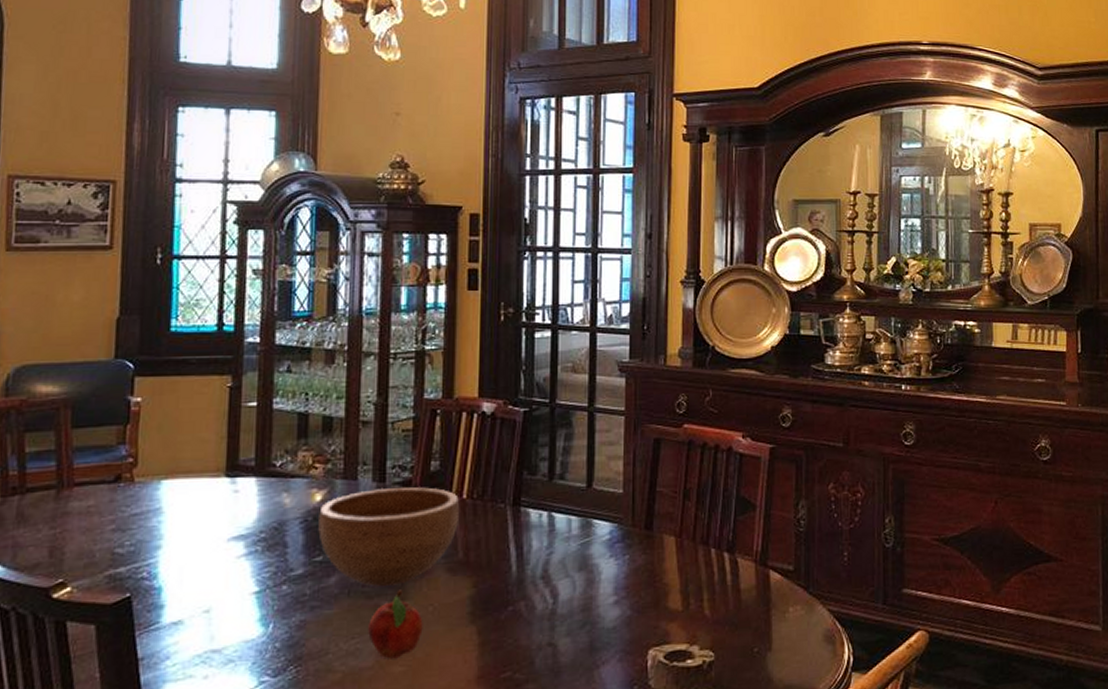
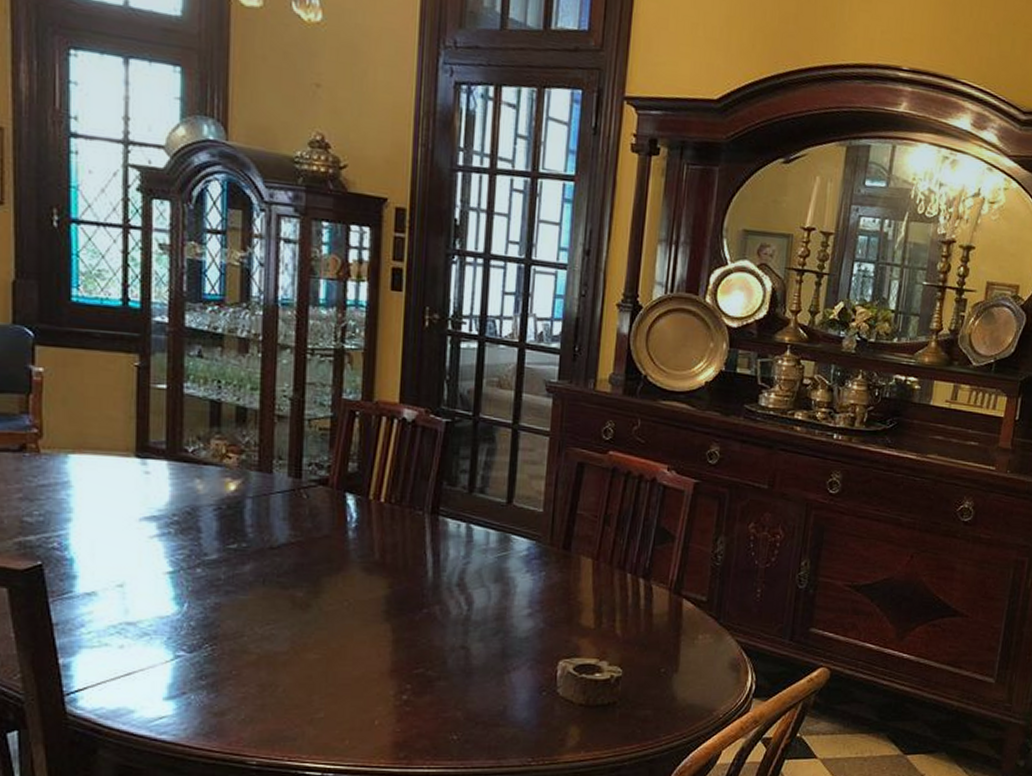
bowl: present [318,487,460,586] -> none [232,484,378,578]
fruit: present [368,589,423,659] -> none [283,583,338,647]

